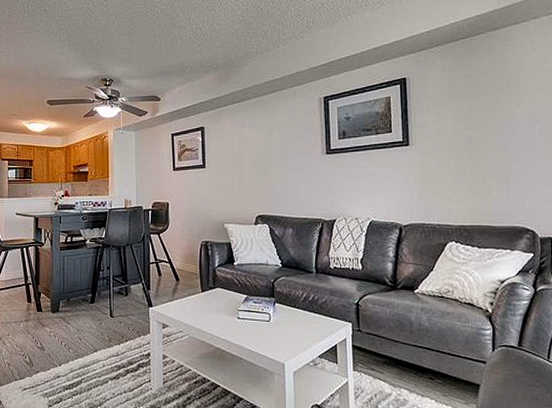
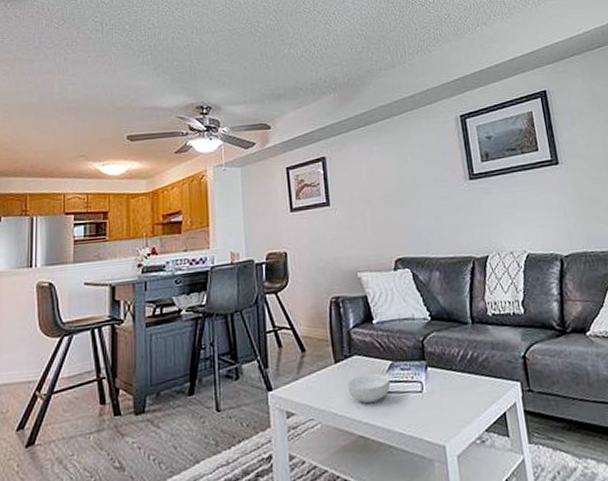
cereal bowl: none [210,303,245,325] -> present [347,373,391,404]

